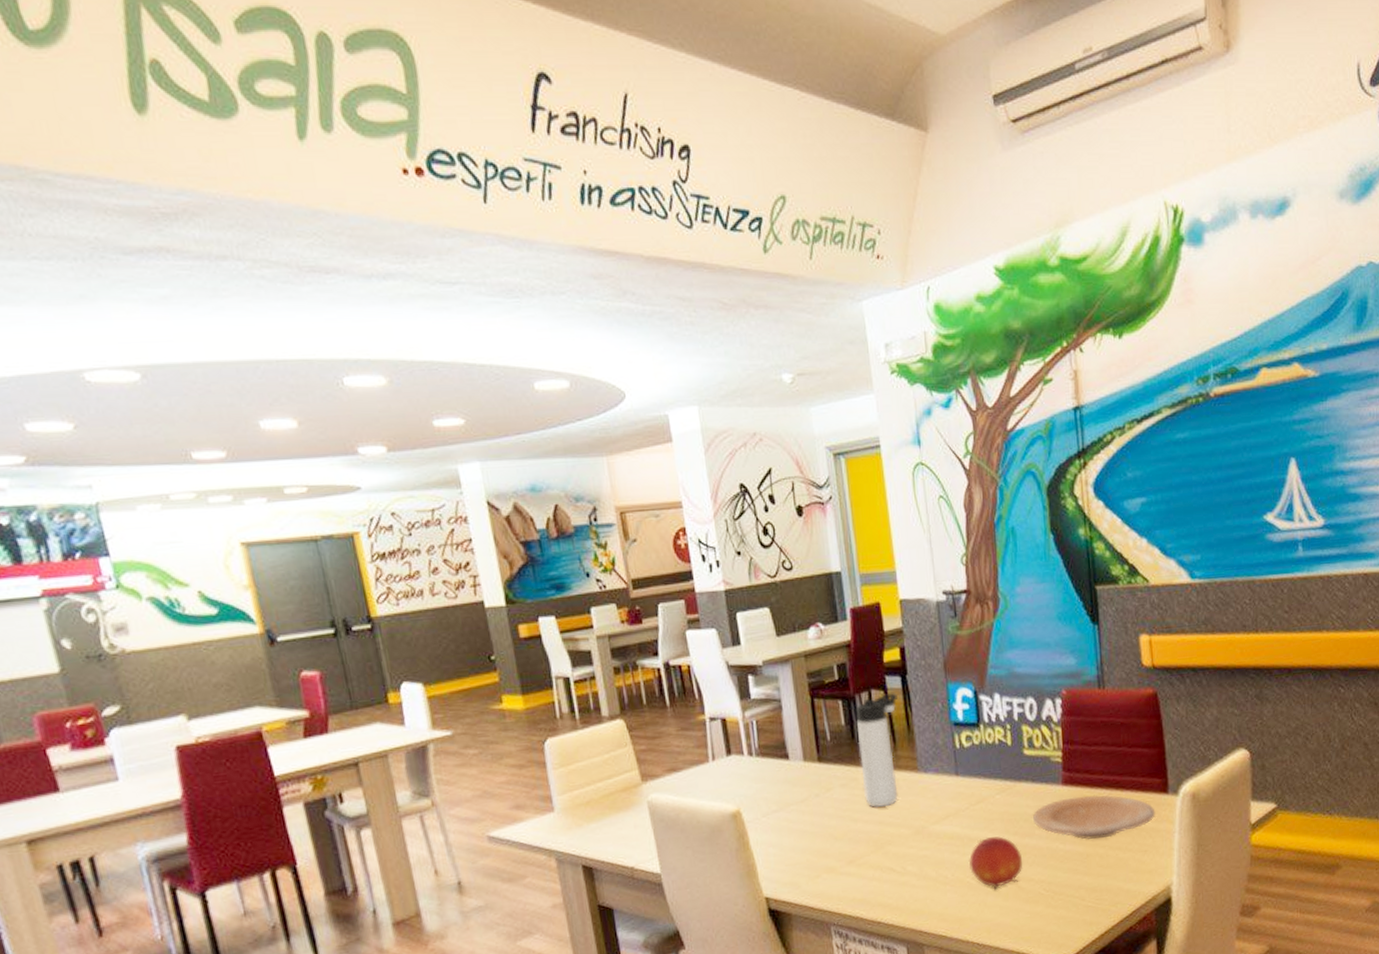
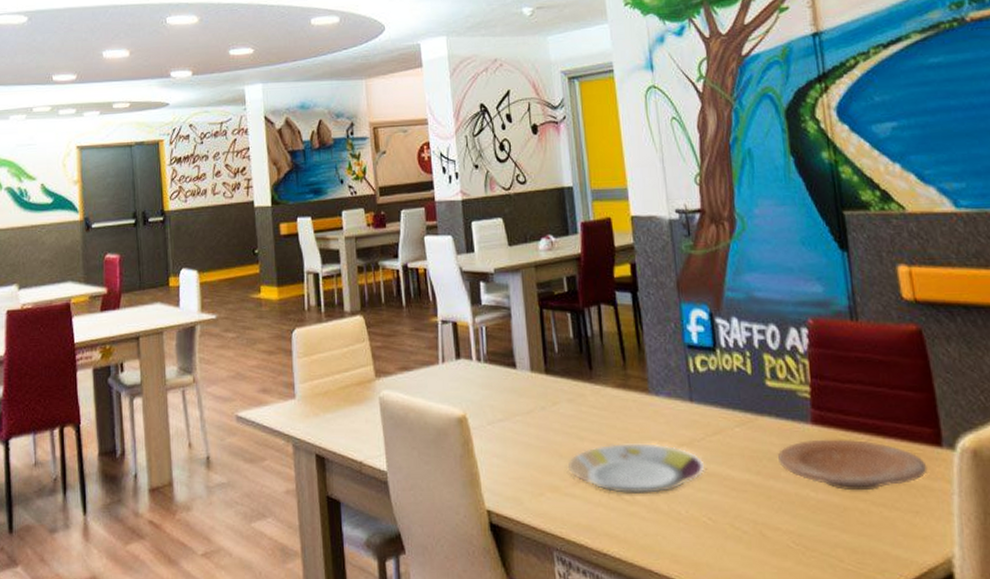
plate: none [843,817,969,867] -> present [568,443,705,493]
thermos bottle: present [856,692,898,808] -> none [585,308,628,428]
fruit: present [968,836,1023,890] -> none [704,474,768,535]

